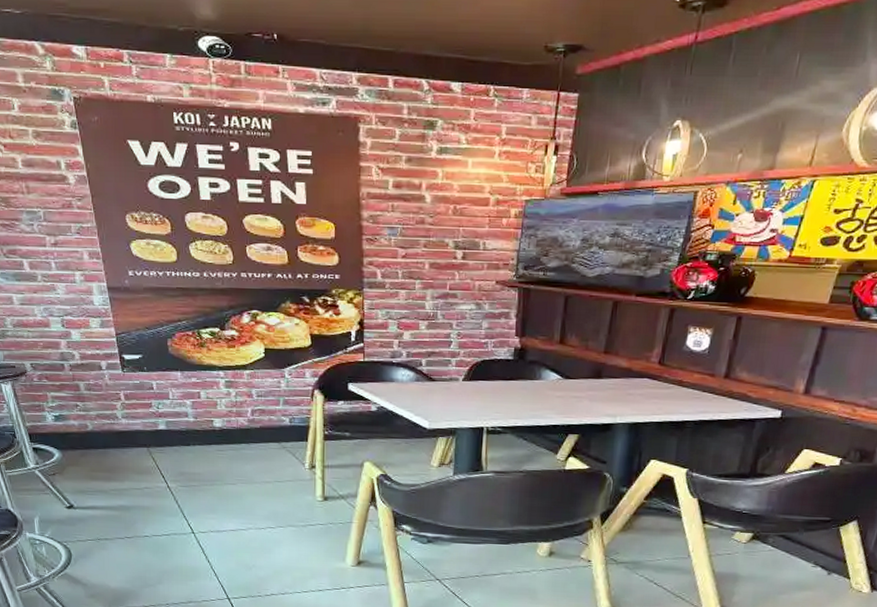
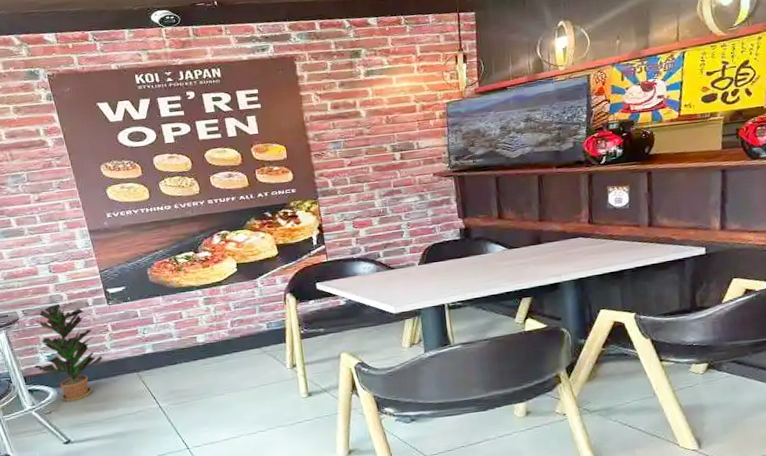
potted plant: none [40,362,112,467] -> present [34,303,102,402]

